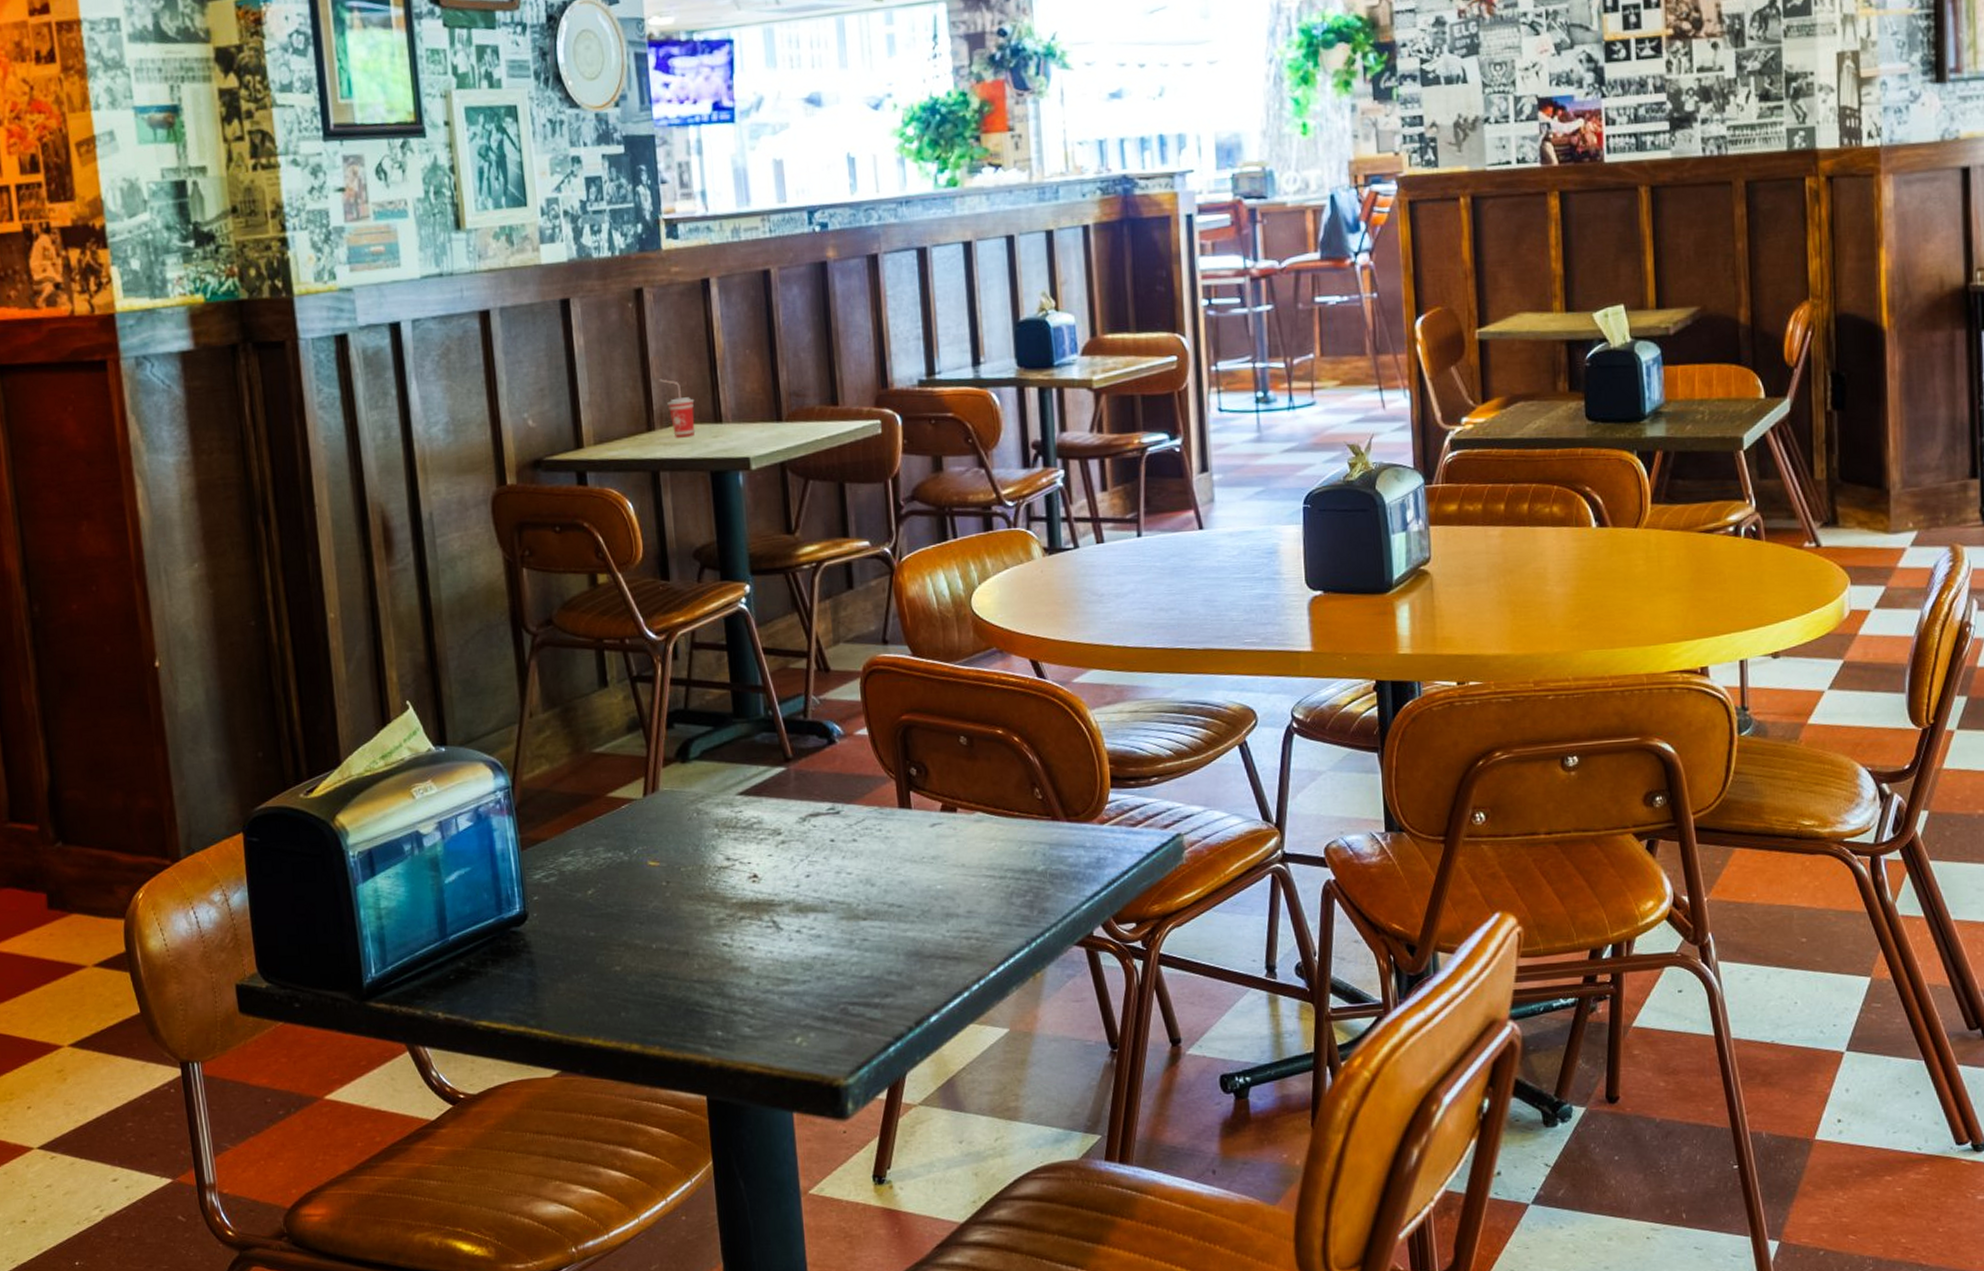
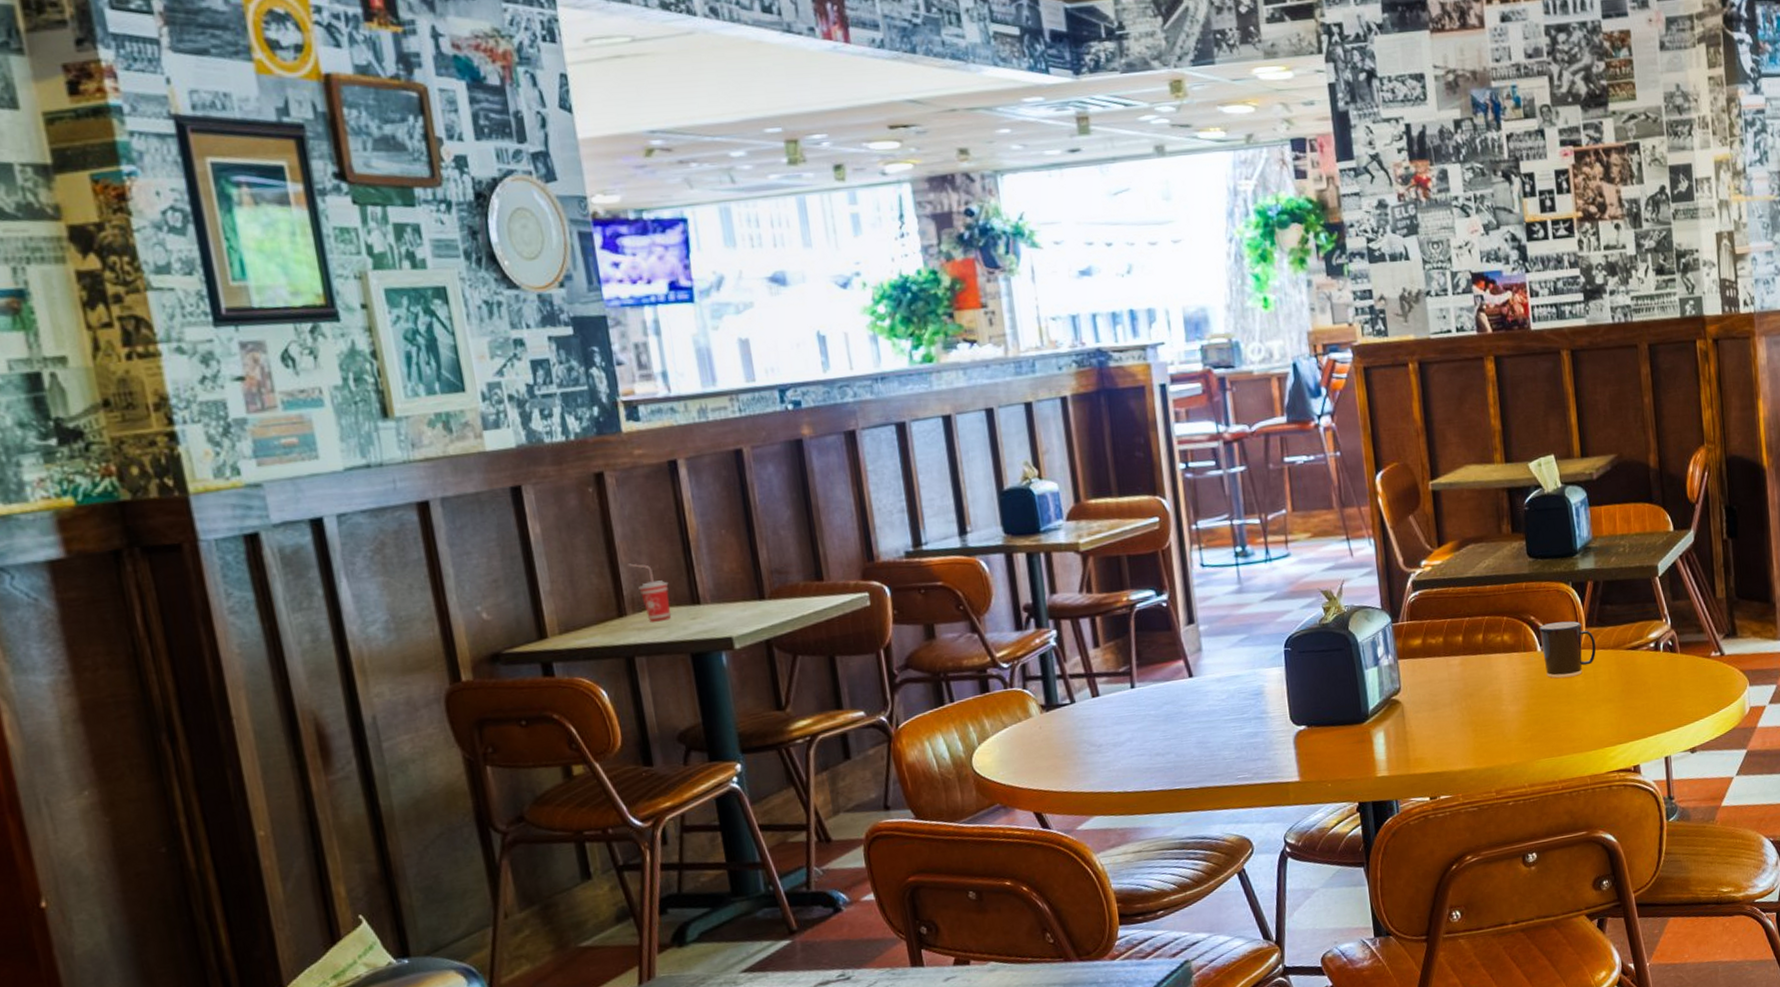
mug: none [1595,495,1663,560] -> present [1539,621,1597,679]

